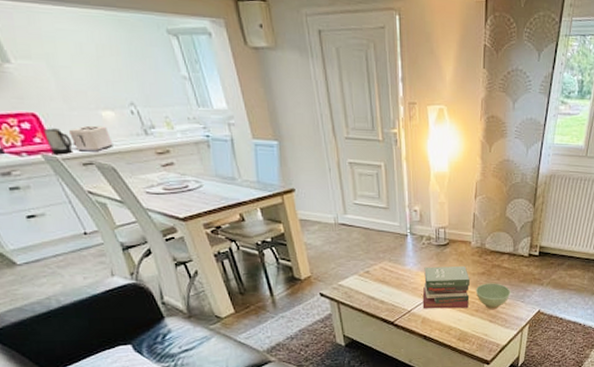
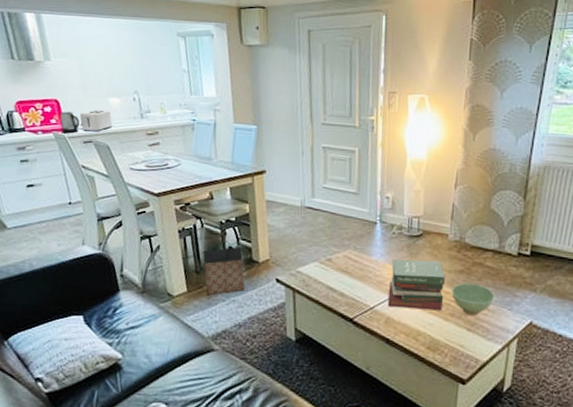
bag: none [244,265,291,314] -> present [203,245,245,296]

